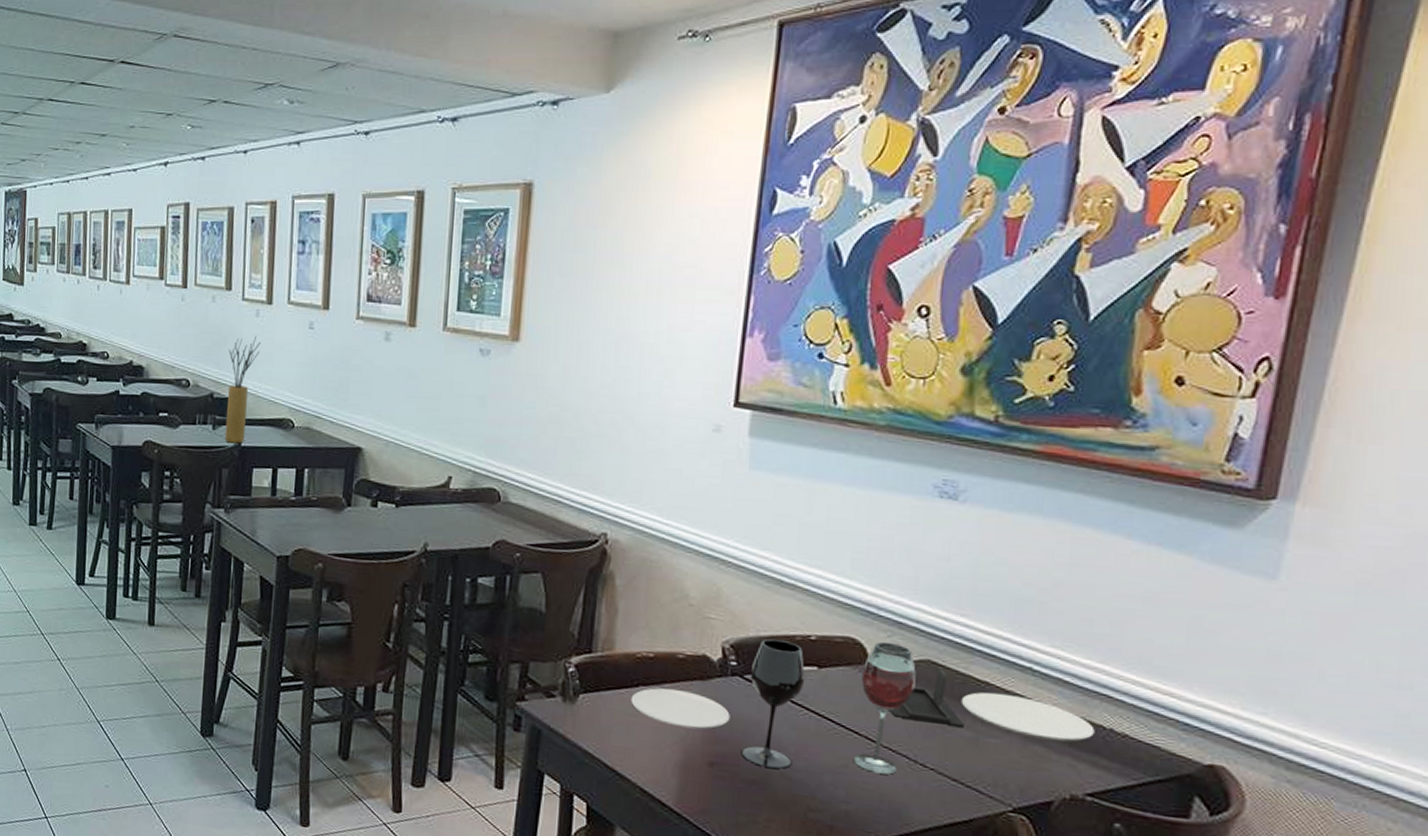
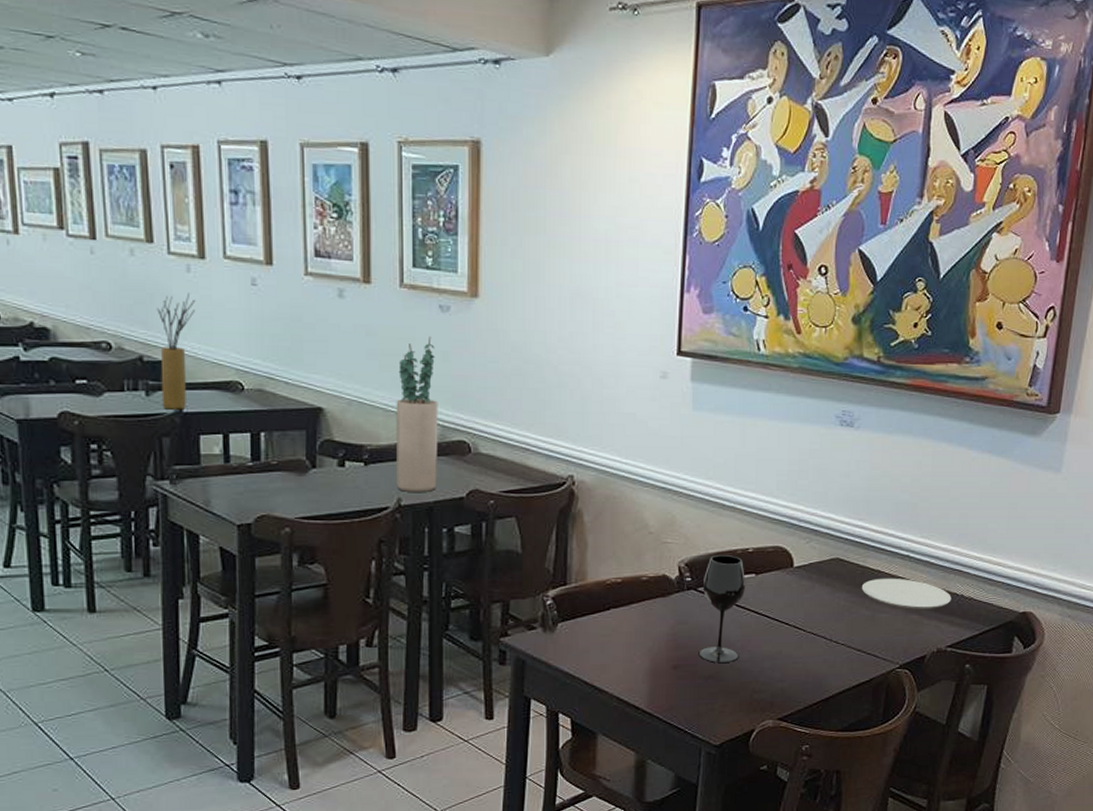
vase: none [425,381,472,539] -> present [396,337,438,493]
plate: present [630,688,730,730] -> none [604,607,688,640]
wineglass: present [853,641,916,775] -> none [785,547,829,654]
napkin holder: present [890,668,964,727] -> none [811,564,864,608]

